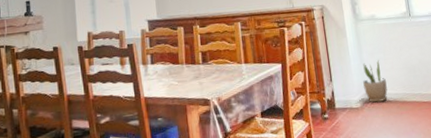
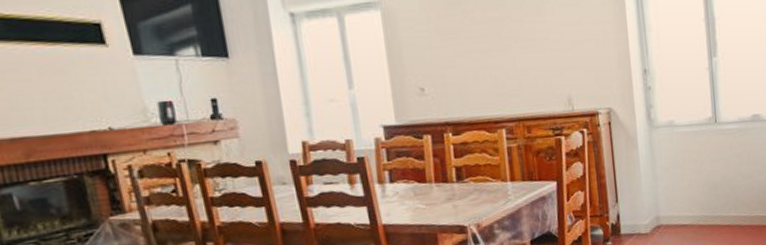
potted plant: present [363,60,388,103] -> none [655,176,683,227]

